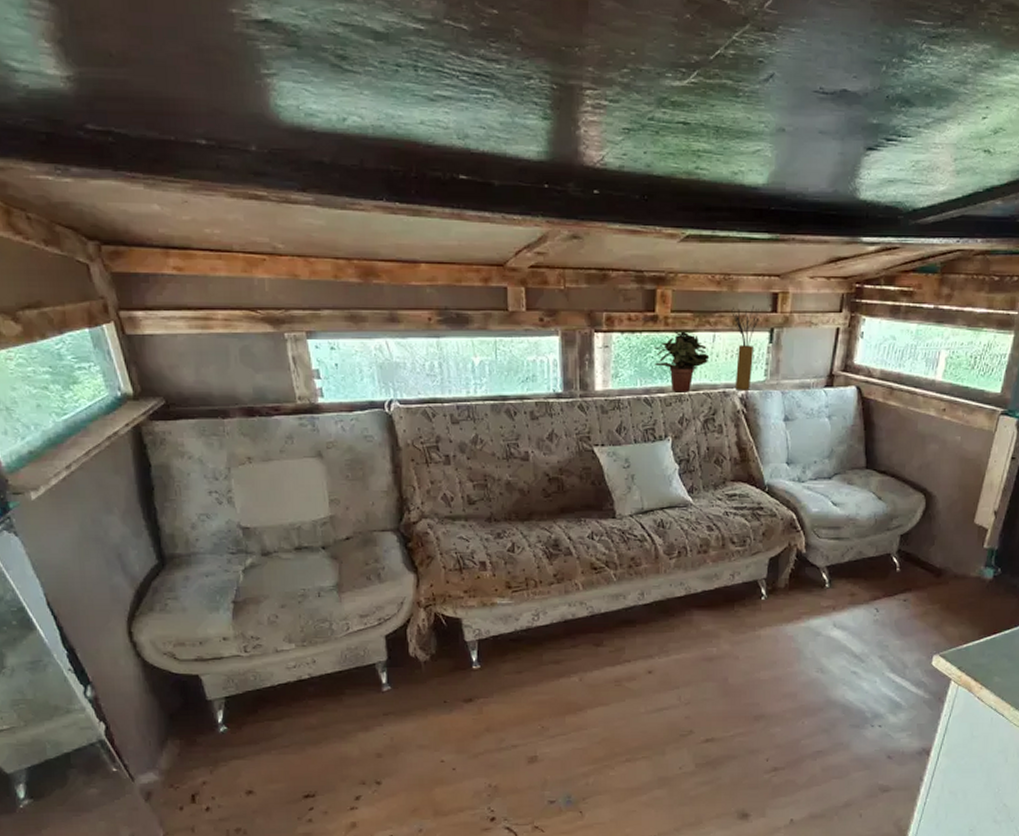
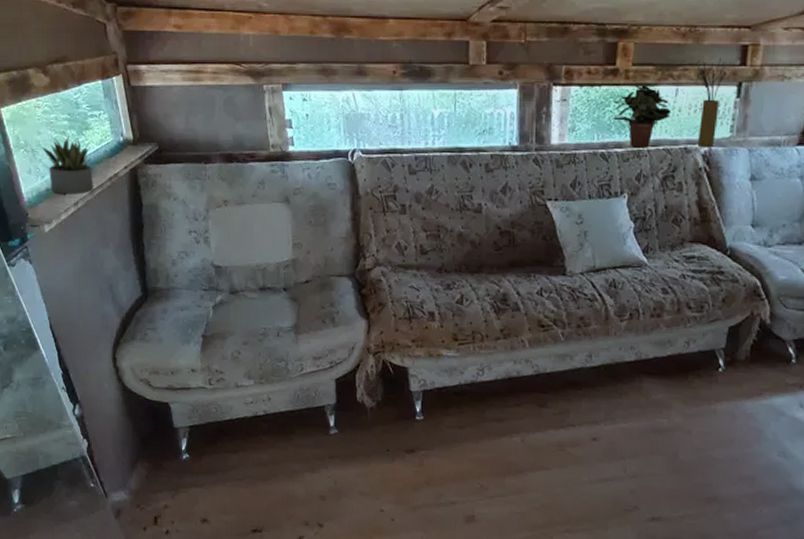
succulent plant: none [17,392,90,458] -> present [41,136,94,195]

